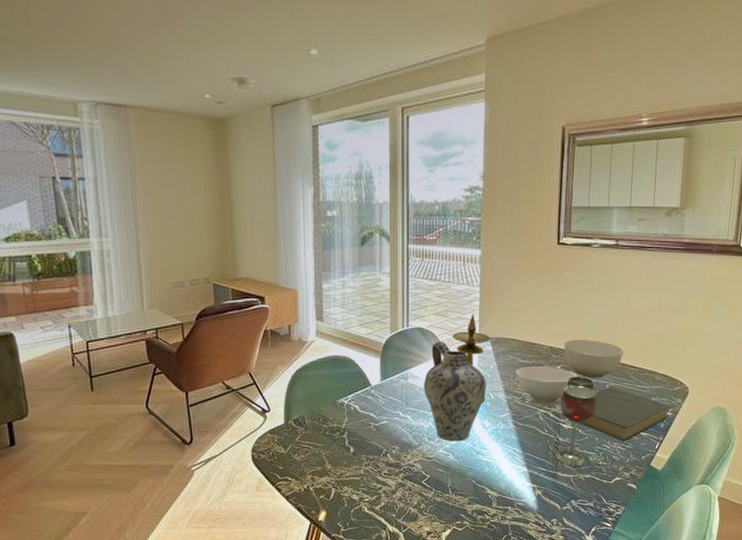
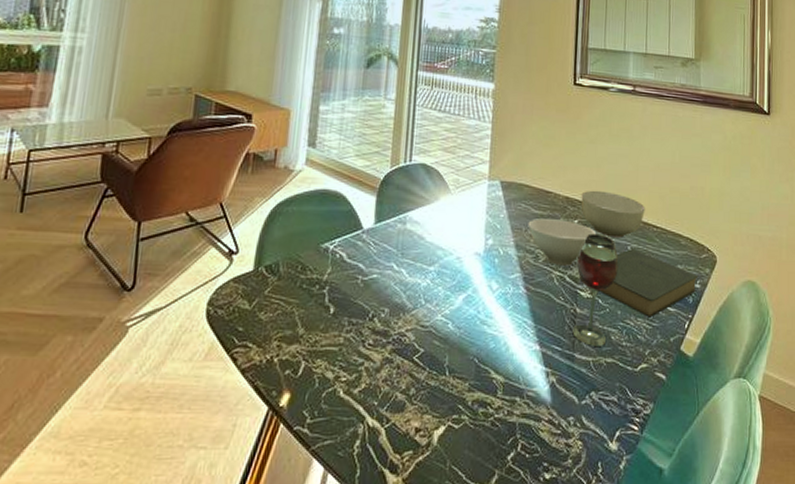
ceramic jug: present [424,341,487,442] -> none [423,181,496,307]
candlestick: present [451,314,491,402] -> none [458,152,502,258]

